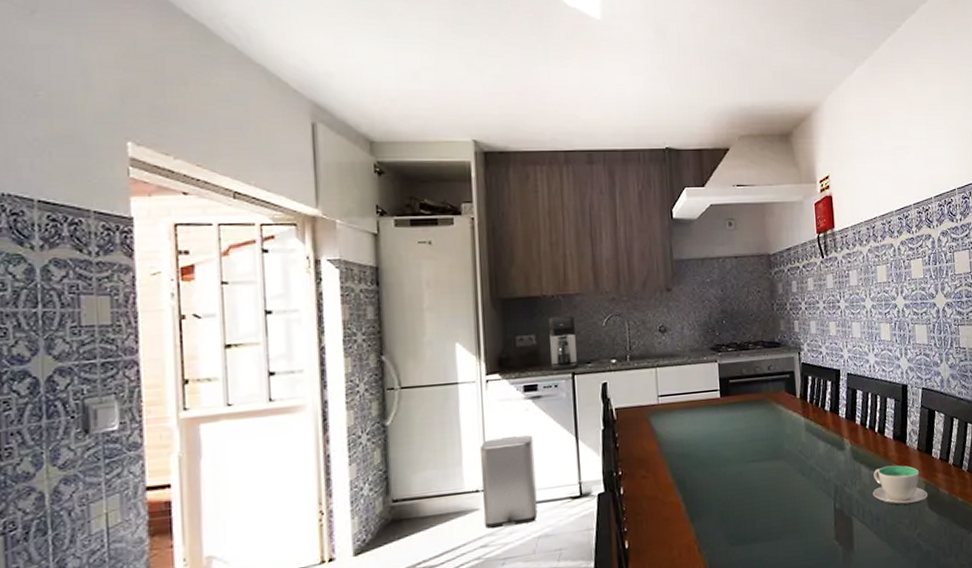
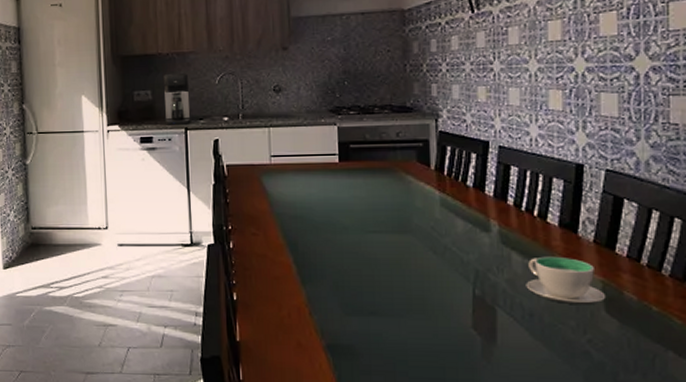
pedal bin: present [479,435,538,529] -> none [101,183,152,264]

